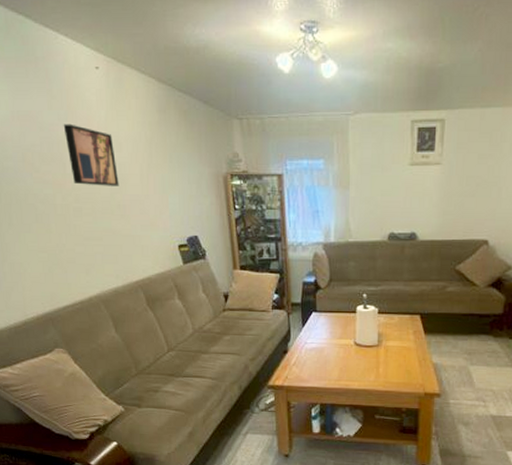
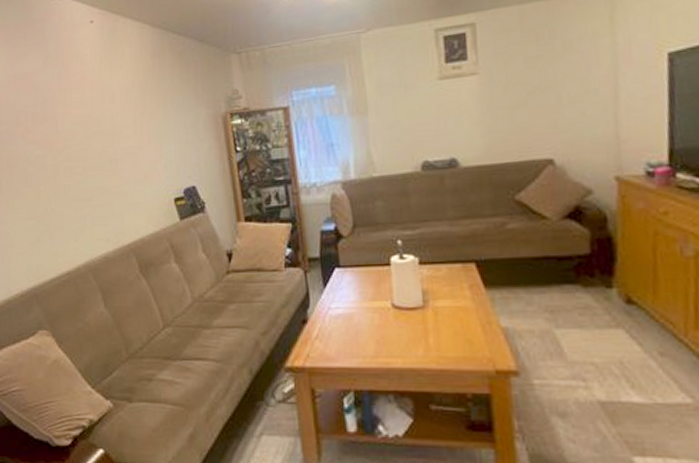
wall art: present [63,124,119,186] -> none [57,80,112,142]

